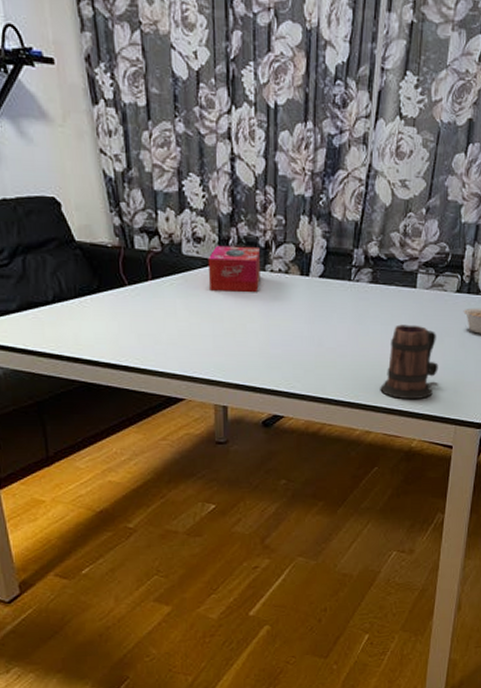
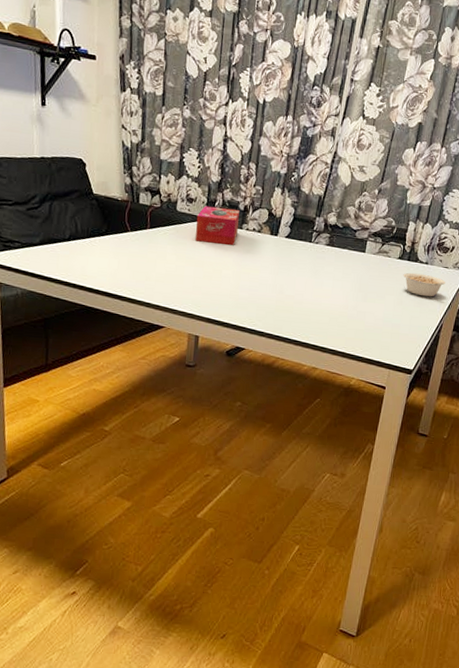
mug: present [380,324,438,400] -> none [328,281,379,345]

